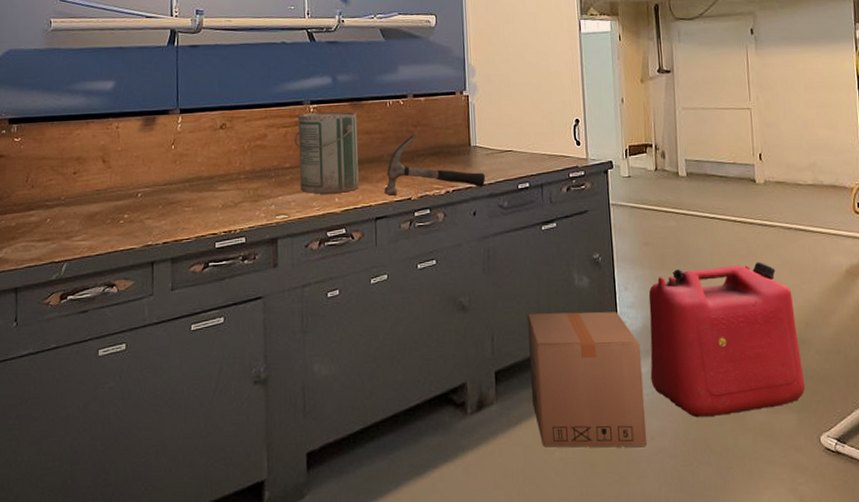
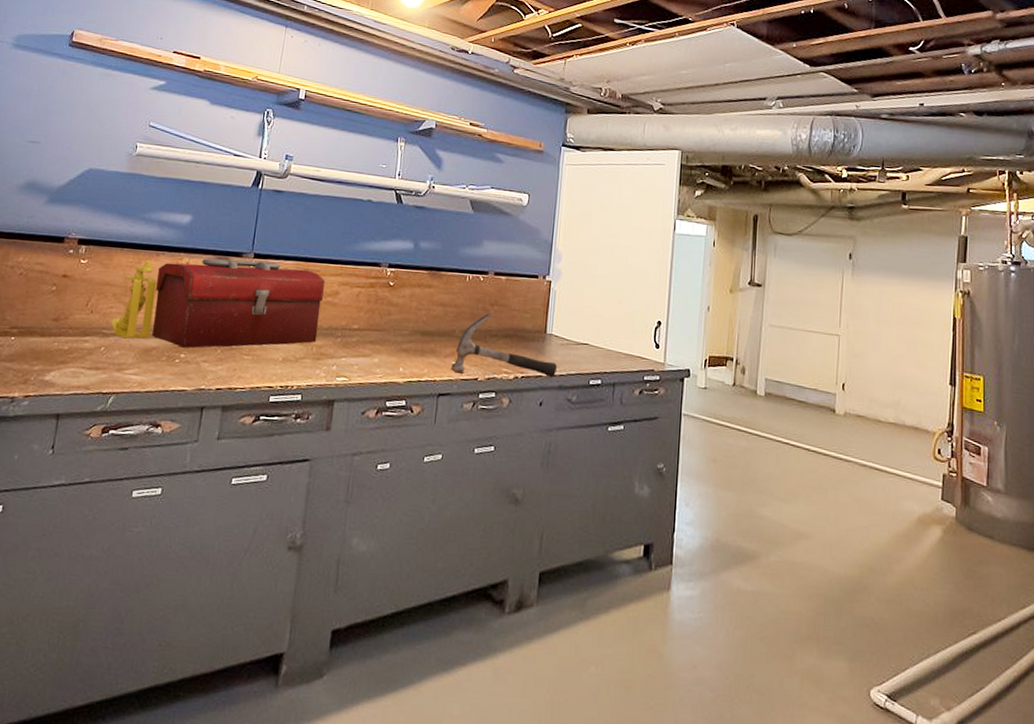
clamp: none [52,130,92,208] -> present [110,260,157,339]
toolbox: none [90,115,252,209] -> present [152,258,325,348]
paint can: present [294,112,359,194] -> none [365,276,434,364]
cardboard box: present [527,311,648,448] -> none [573,516,694,675]
fuel can: present [648,262,805,417] -> none [700,492,861,653]

